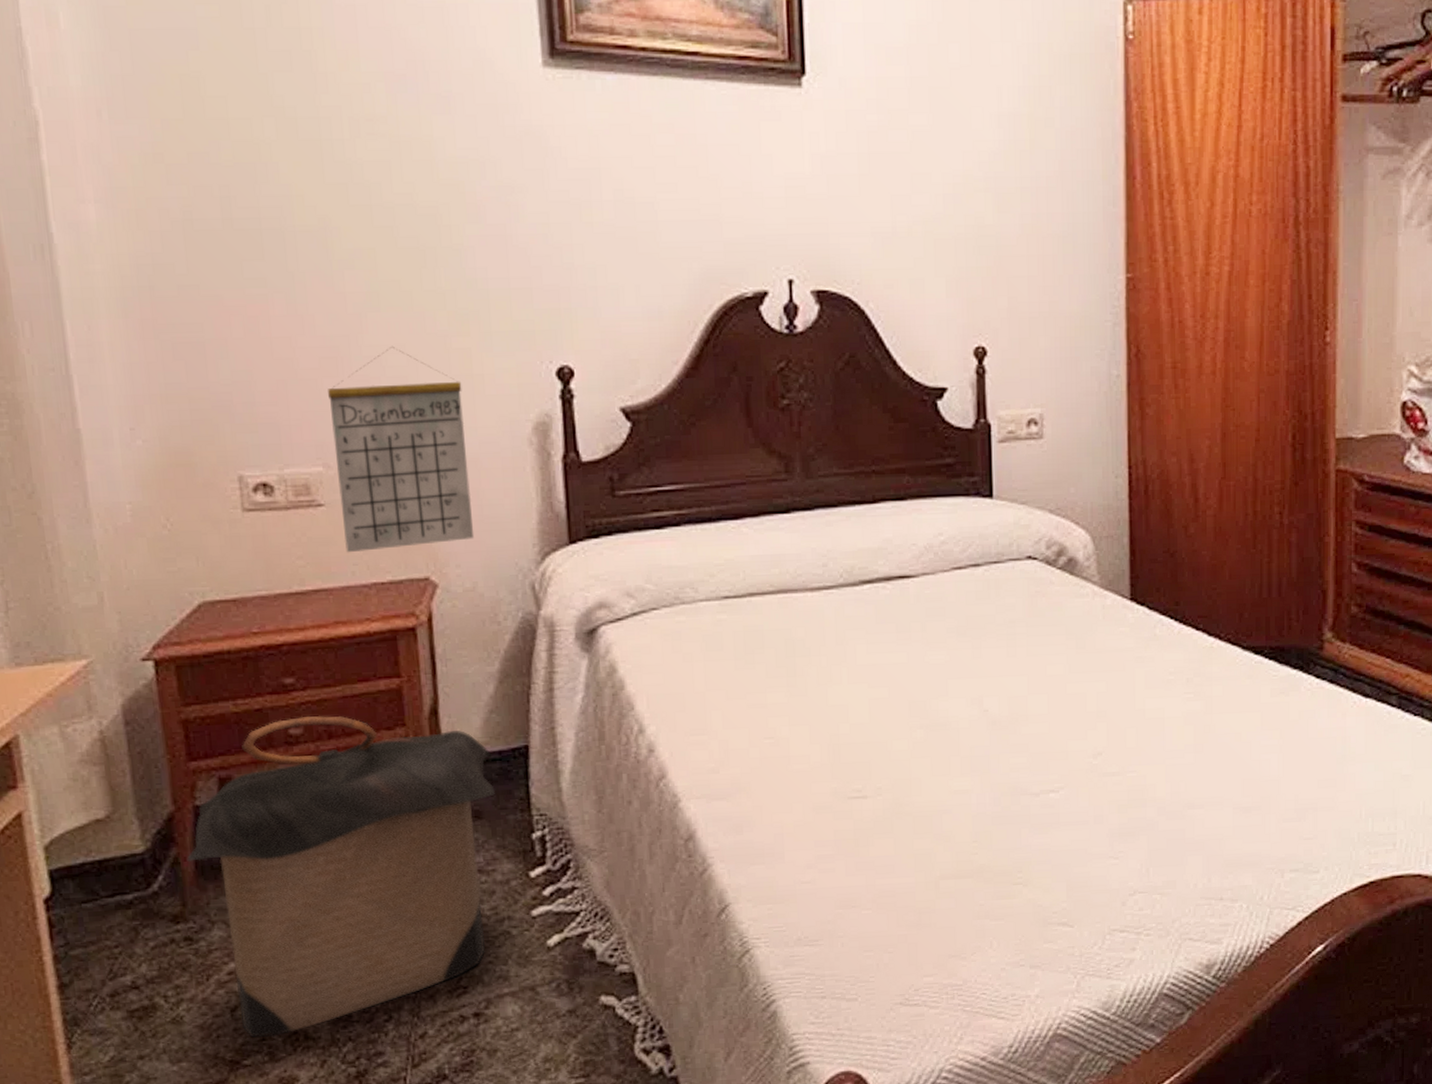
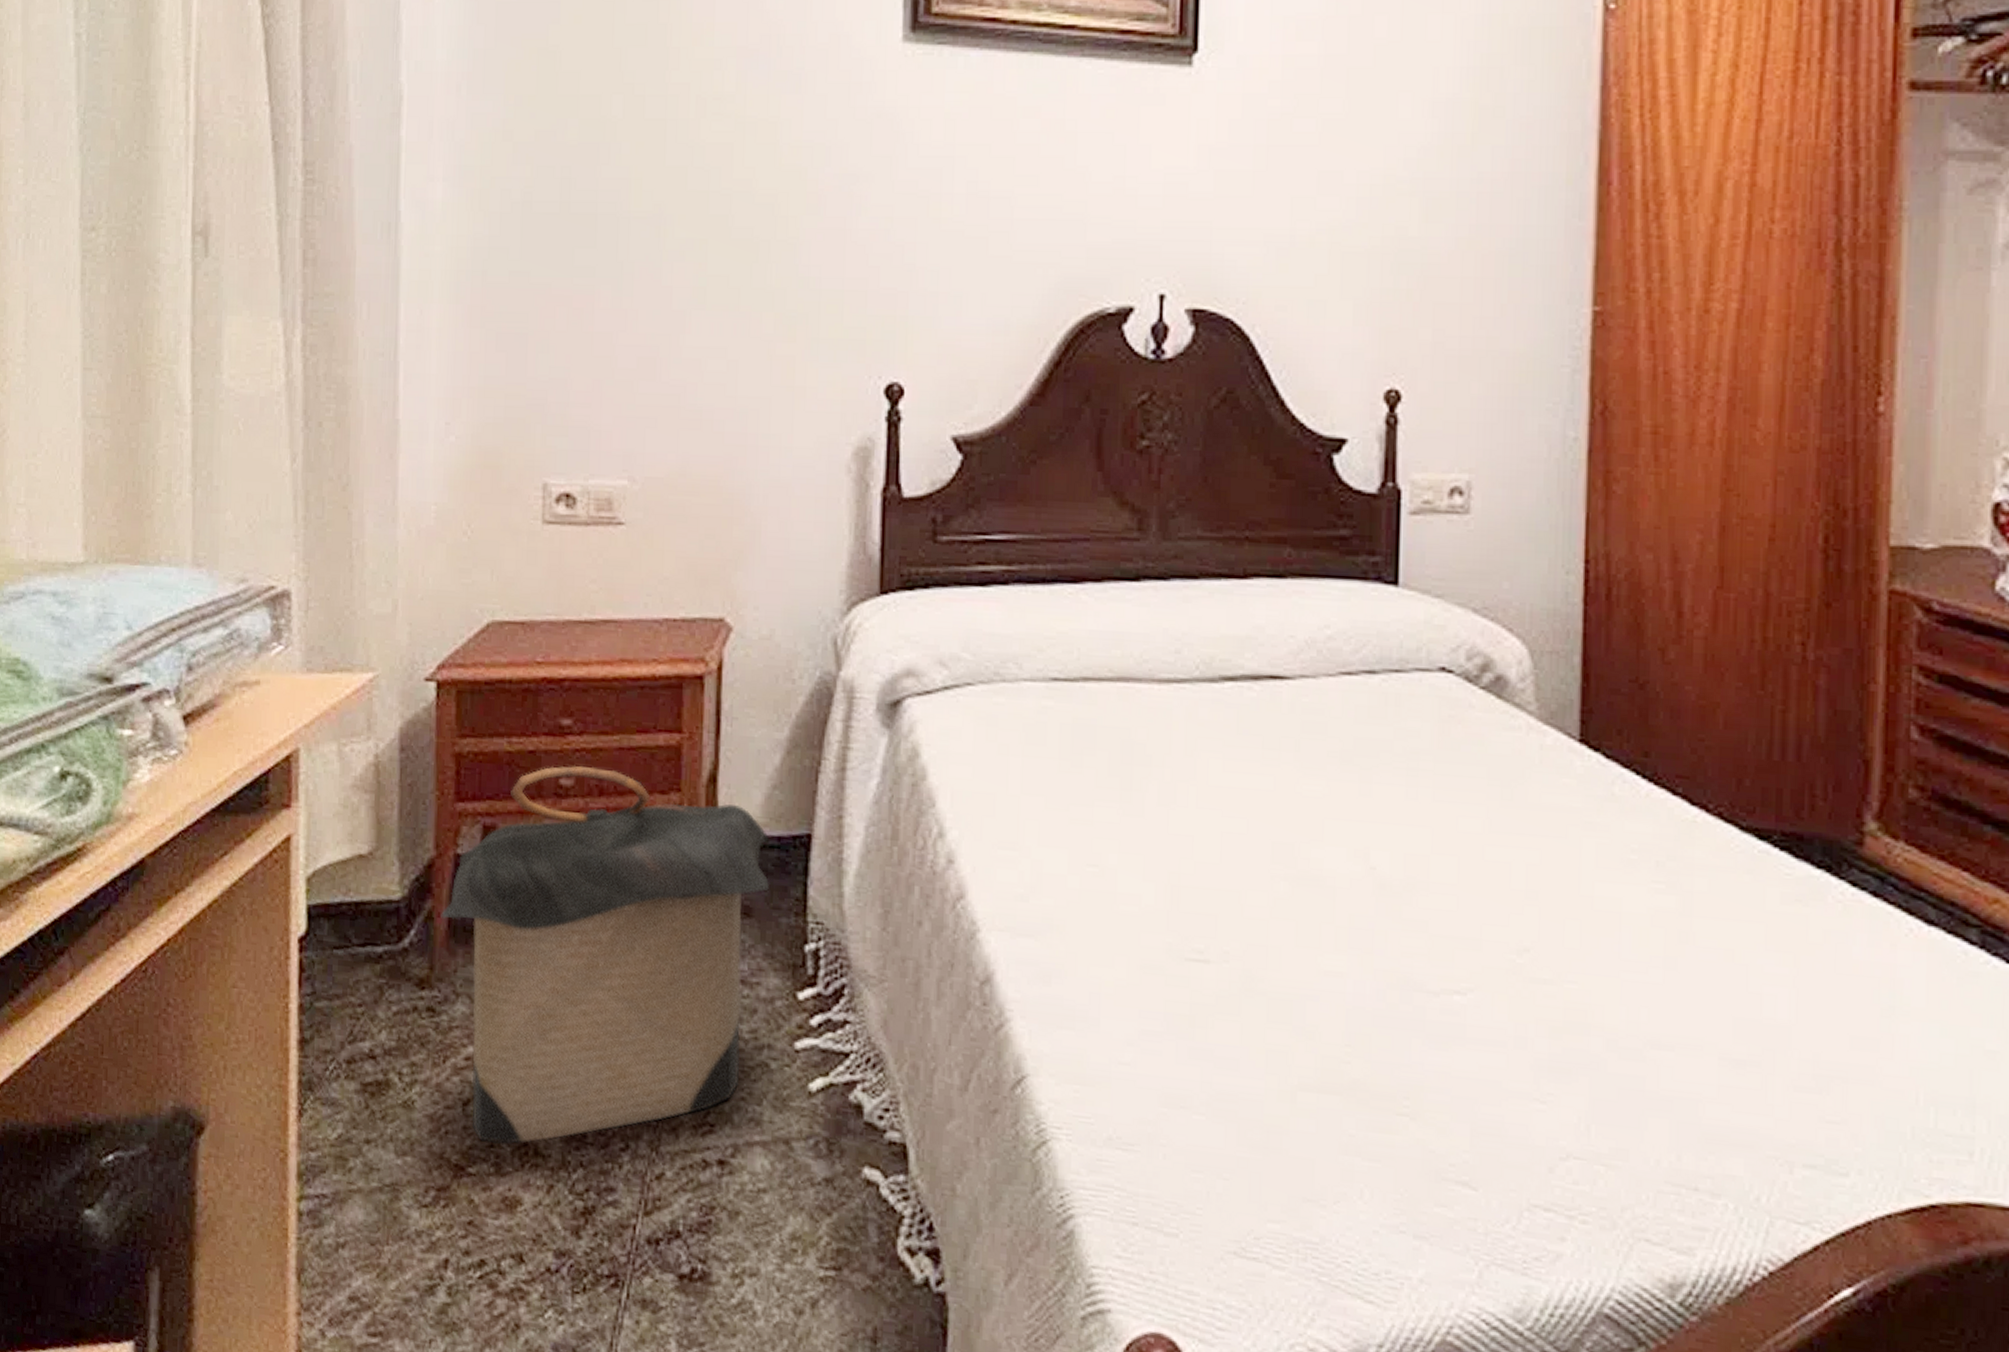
calendar: present [328,346,475,553] -> none [641,348,782,581]

